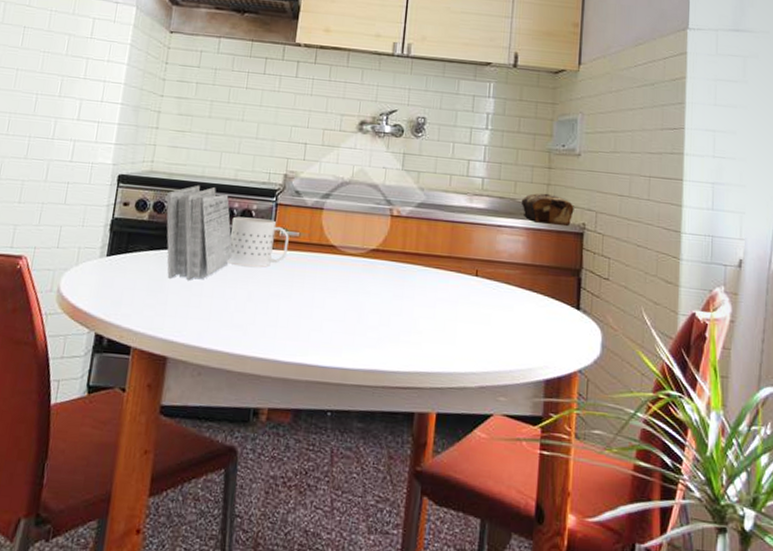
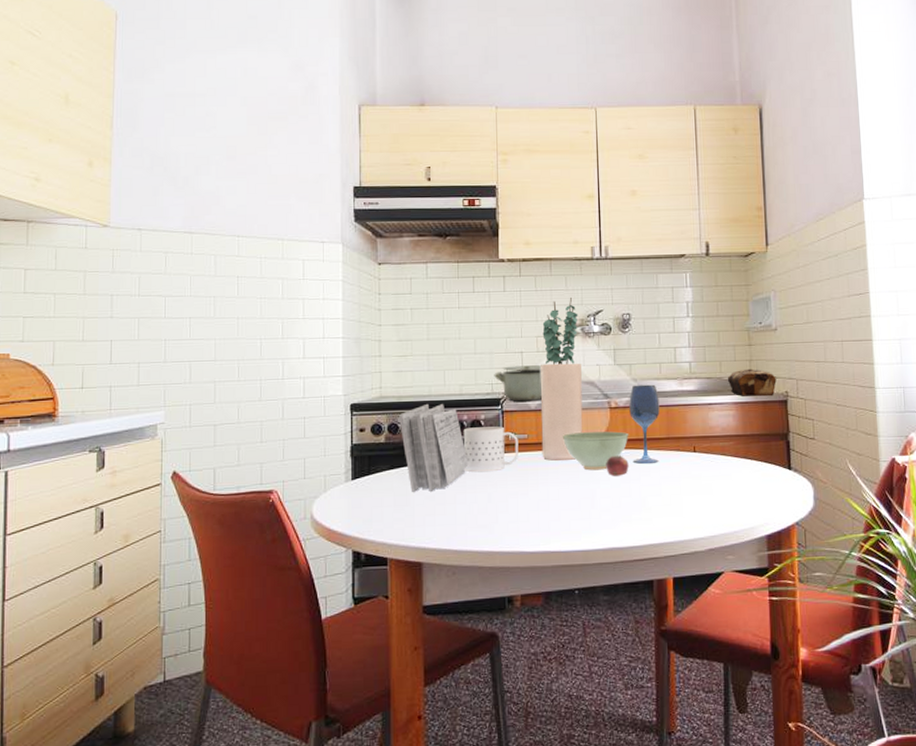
saucepan: none [273,156,324,198] -> present [494,365,542,402]
vase: none [312,93,371,268] -> present [539,298,583,462]
bowl: none [336,237,408,283] -> present [562,431,629,471]
fruit: none [379,268,404,293] -> present [606,455,629,477]
wineglass: none [408,194,446,284] -> present [629,384,660,465]

